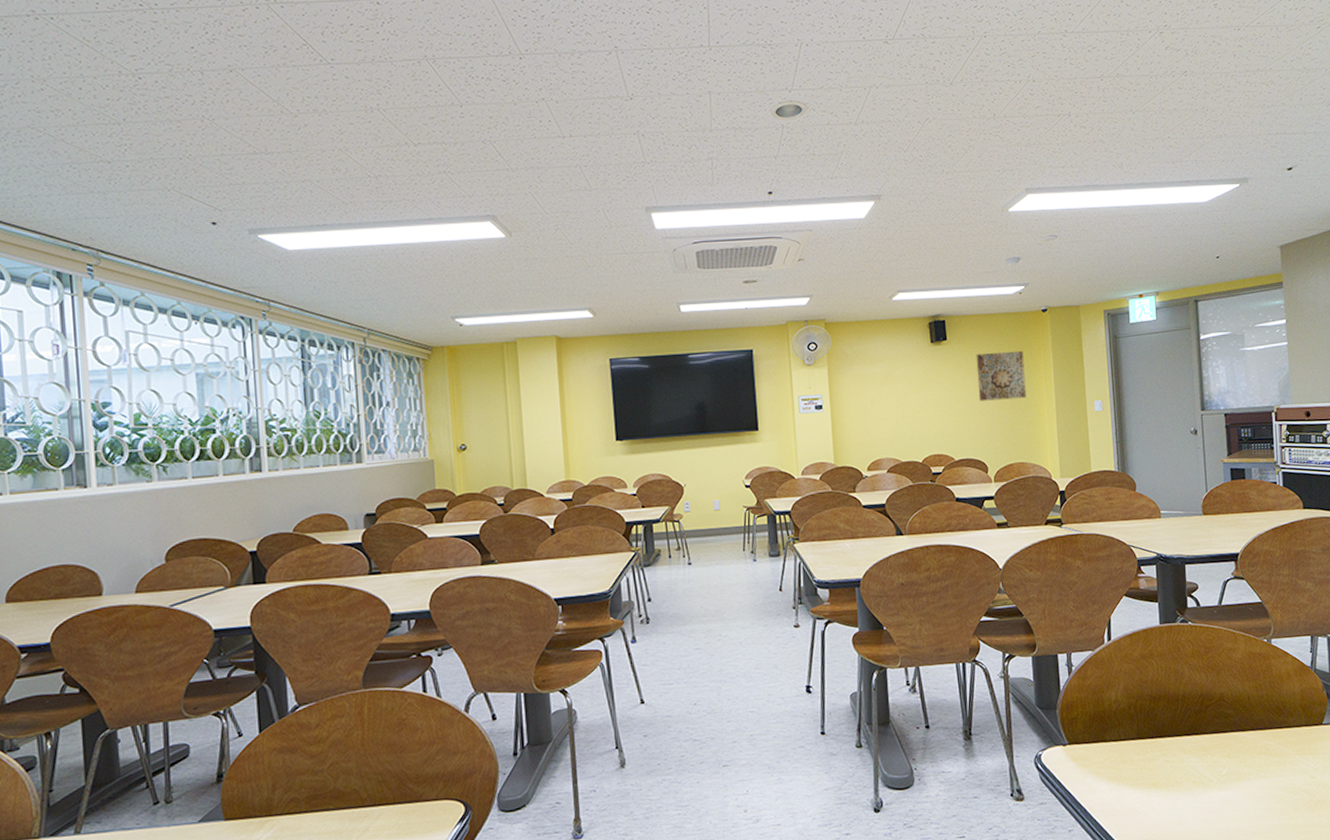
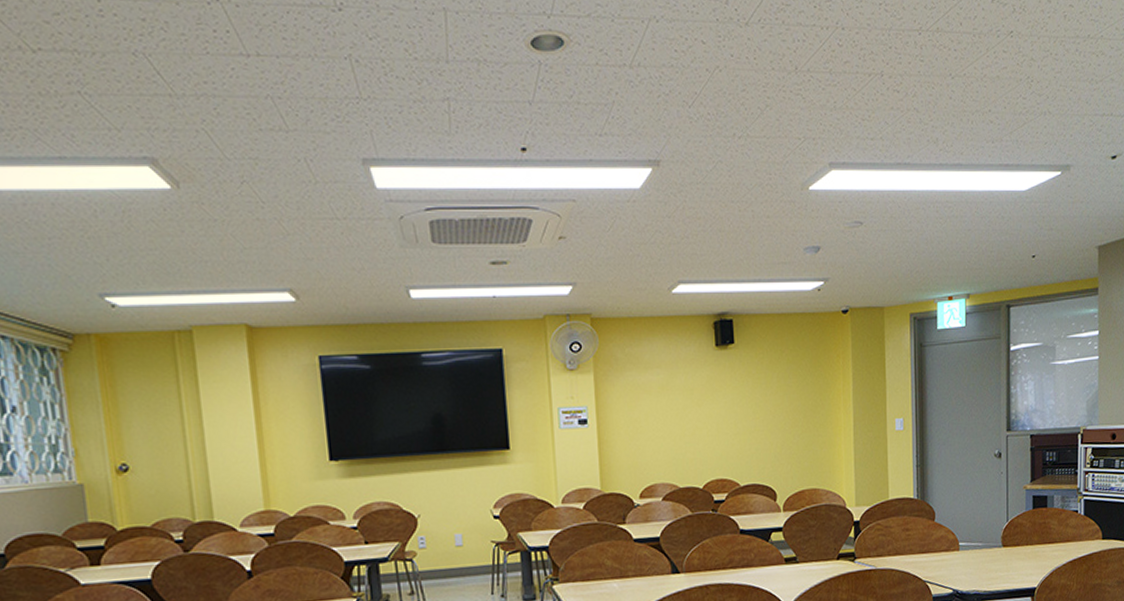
wall art: present [976,350,1026,401] -> none [767,358,822,417]

